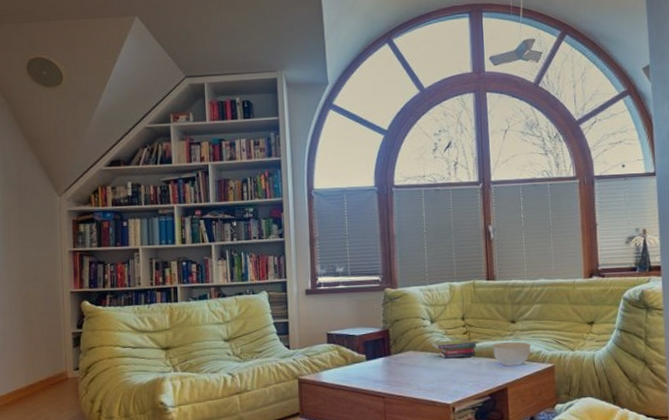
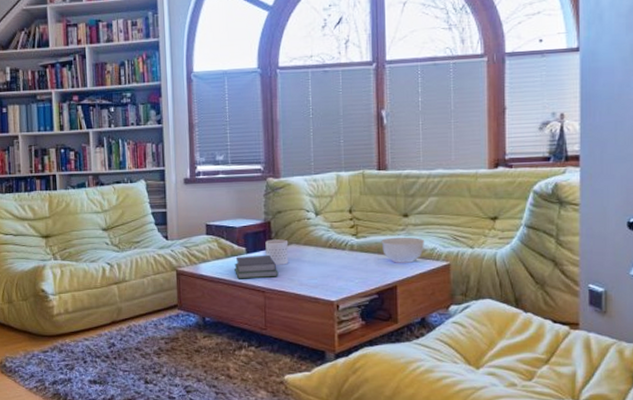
book: none [355,362,398,386] -> present [234,255,279,279]
mug: none [384,346,407,372] -> present [265,239,289,266]
books: present [432,339,476,359] -> none [316,233,364,254]

